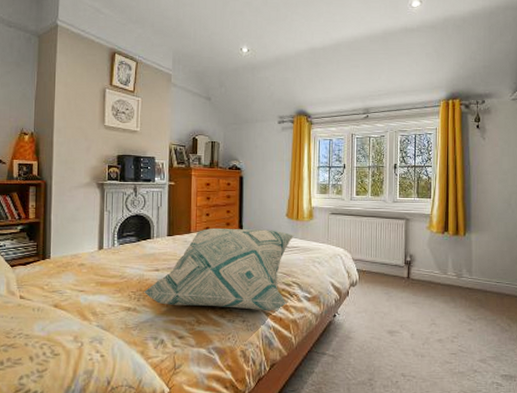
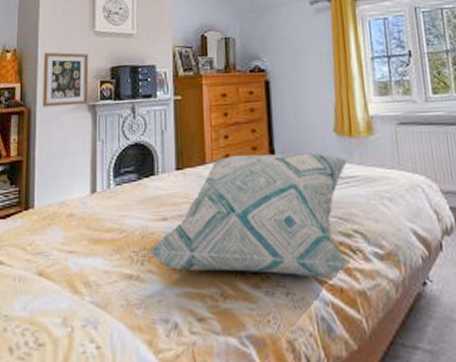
picture frame: none [57,138,99,183] -> present [42,52,89,107]

